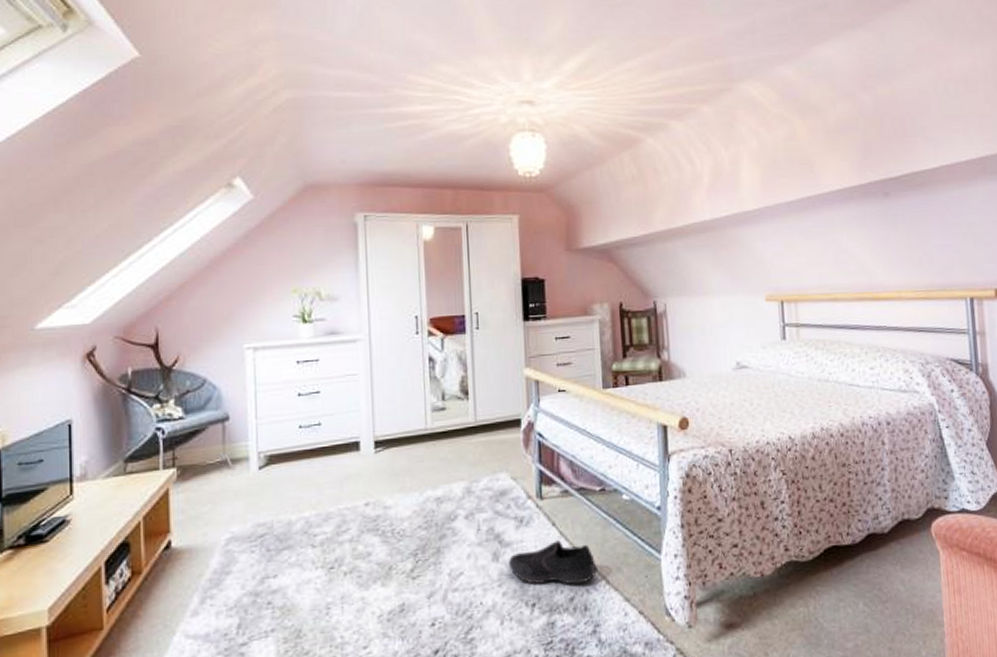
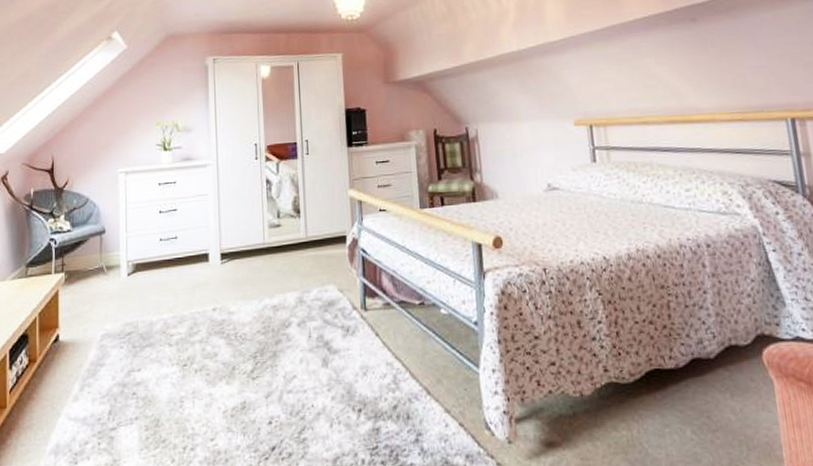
shoe: present [509,540,597,585] -> none [337,350,418,393]

